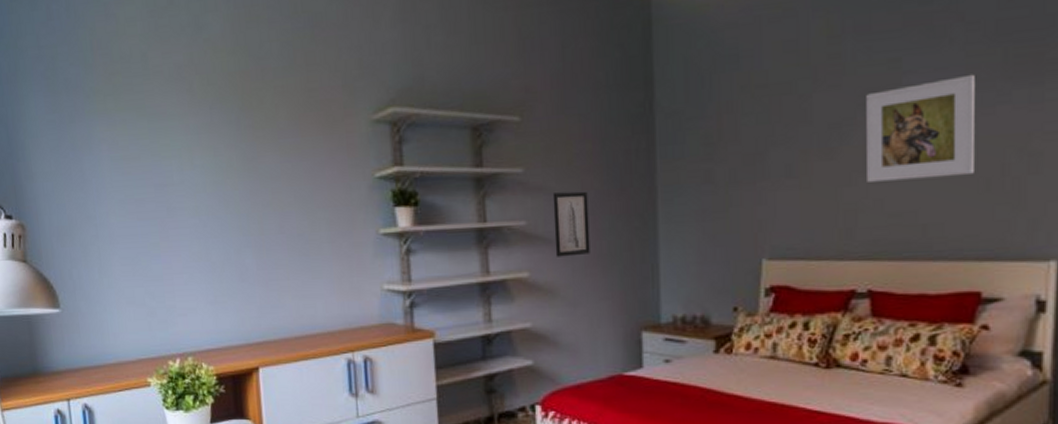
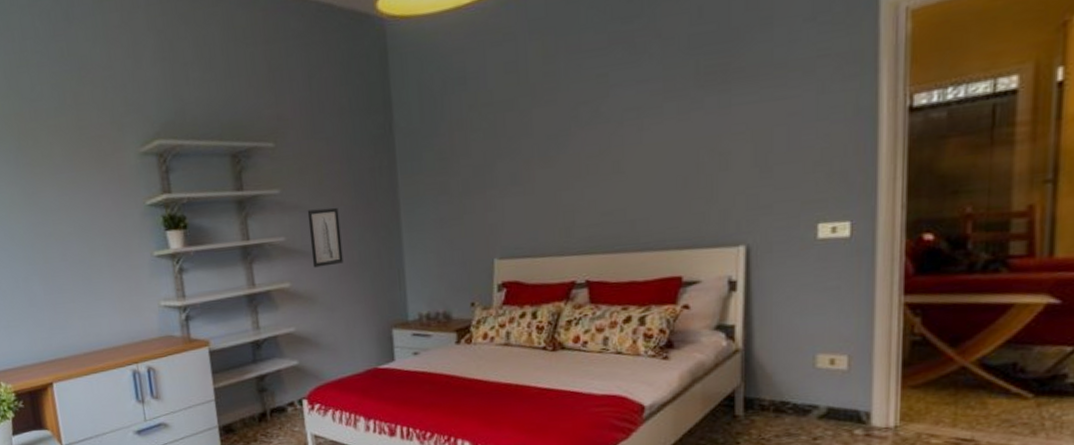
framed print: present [866,74,975,182] -> none [579,84,673,186]

